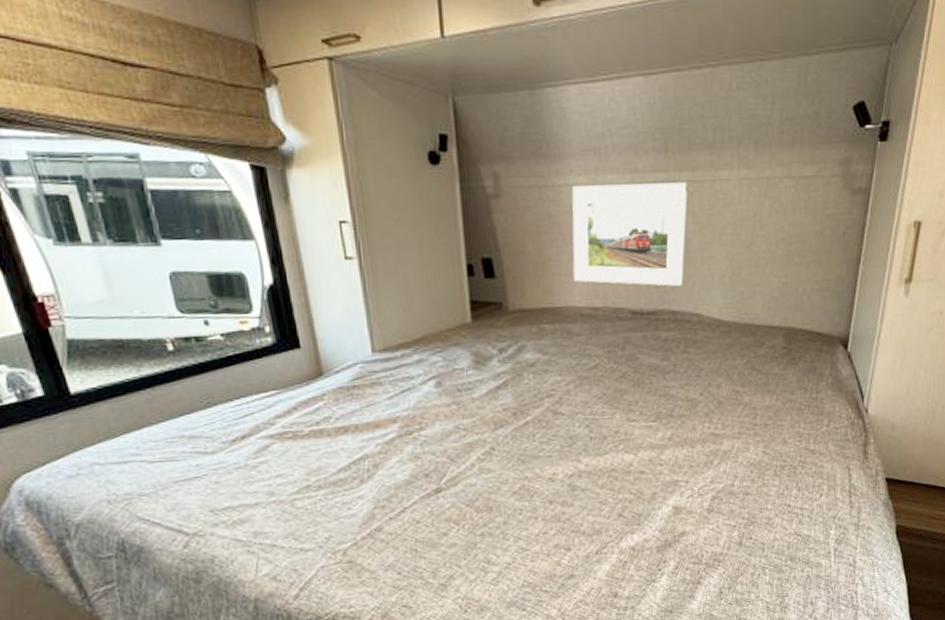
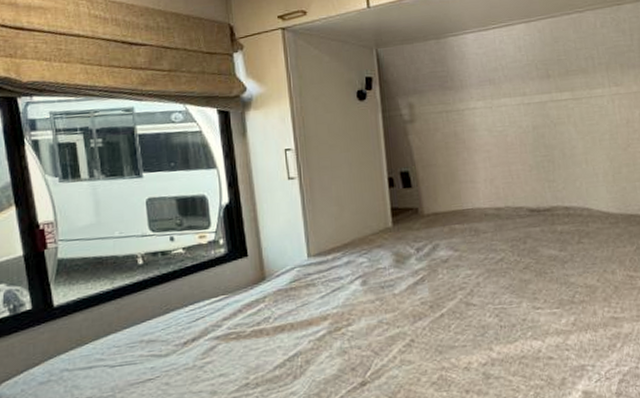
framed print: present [571,182,688,286] -> none [473,100,573,187]

